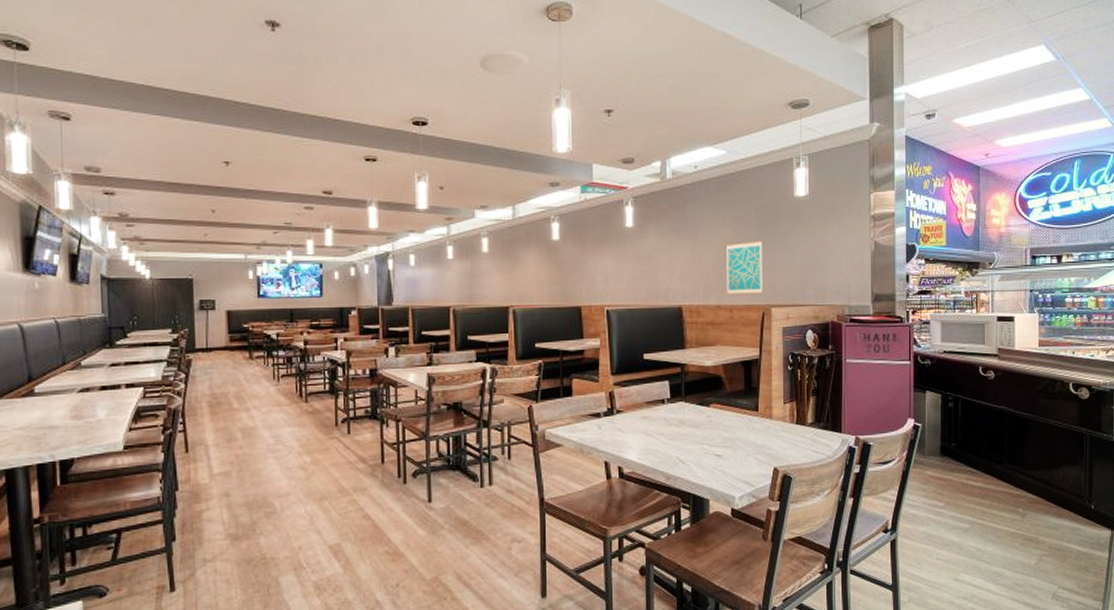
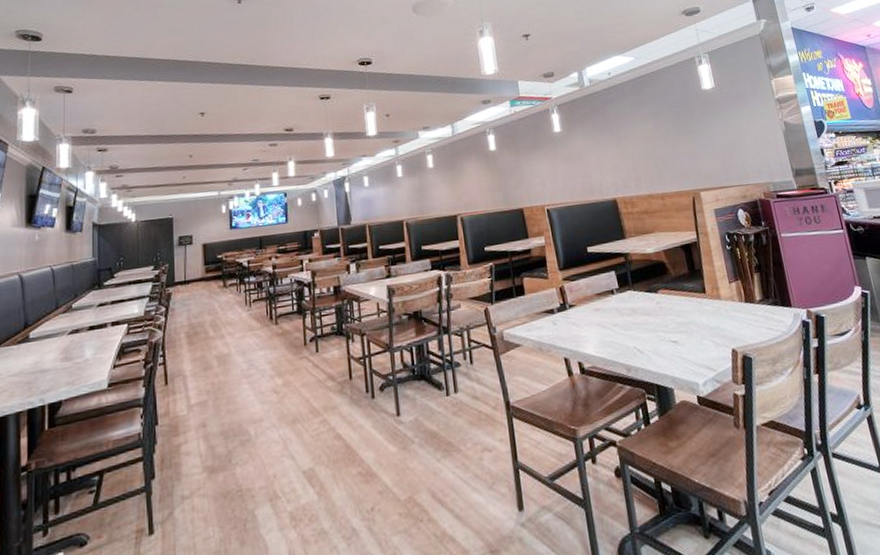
wall art: present [726,240,763,296] -> none [648,131,689,185]

